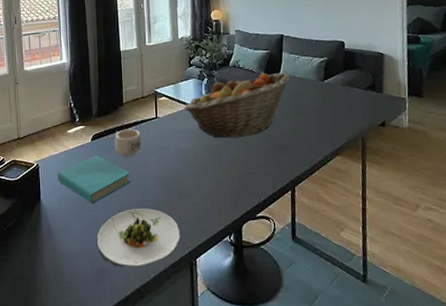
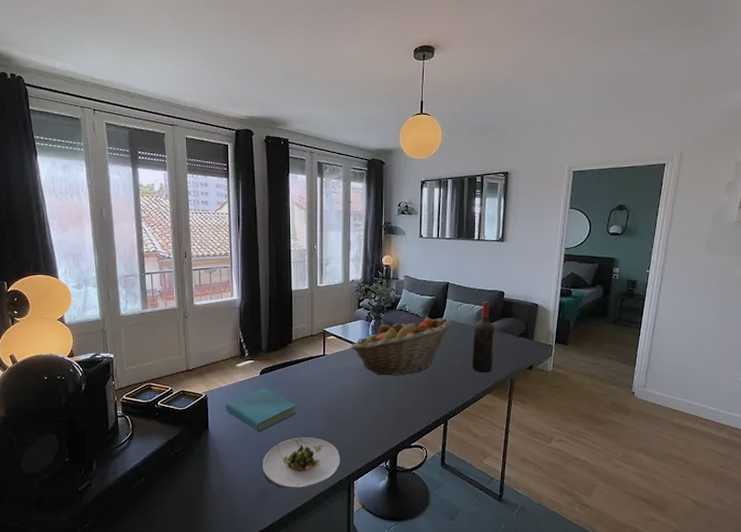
mug: present [114,129,143,157] -> none [283,364,310,390]
wine bottle: none [314,52,340,132] -> present [471,300,495,373]

